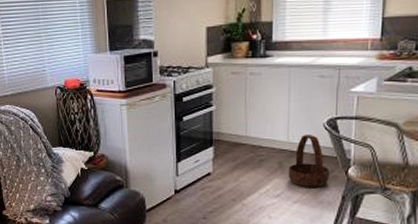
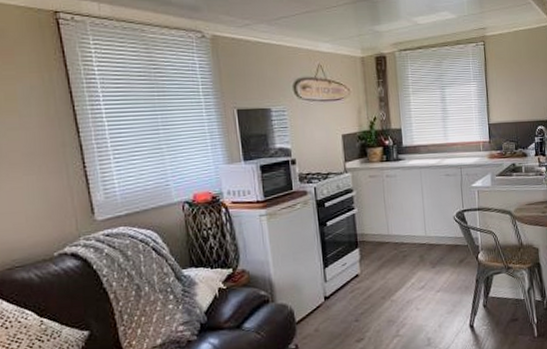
basket: present [288,135,330,187] -> none [428,227,464,276]

